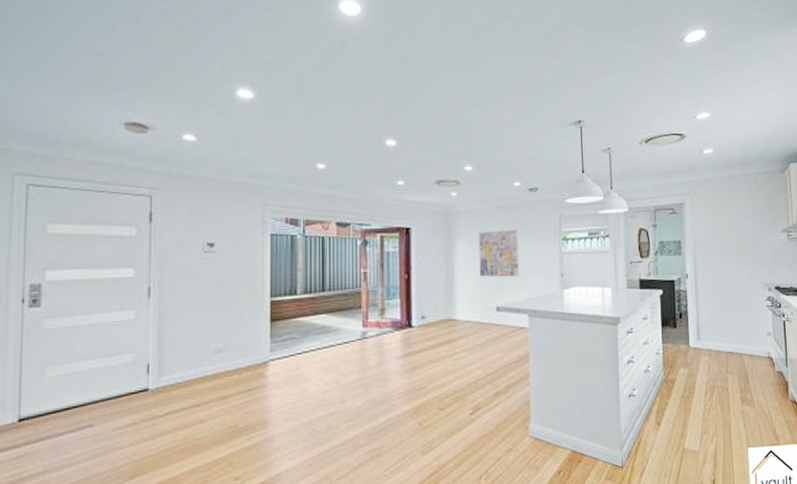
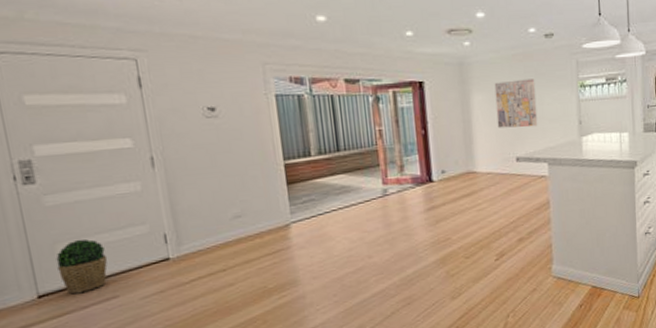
potted plant: none [43,363,91,420] -> present [56,238,108,295]

